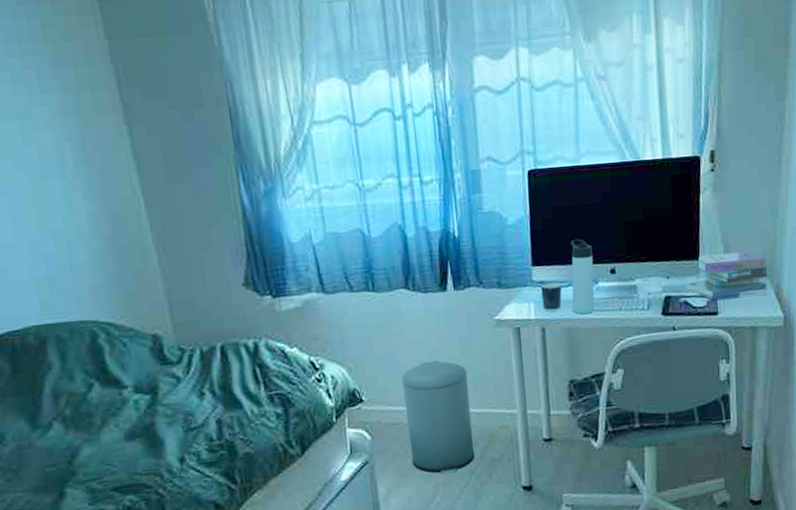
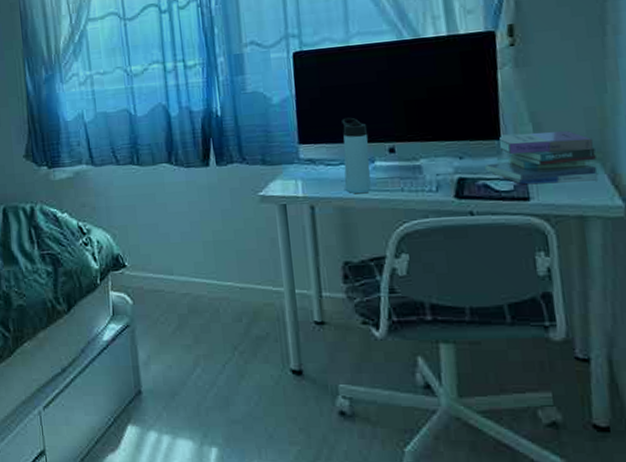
pedal bin: present [401,360,475,475] -> none [163,232,238,347]
mug: present [541,282,563,312] -> none [309,160,334,190]

